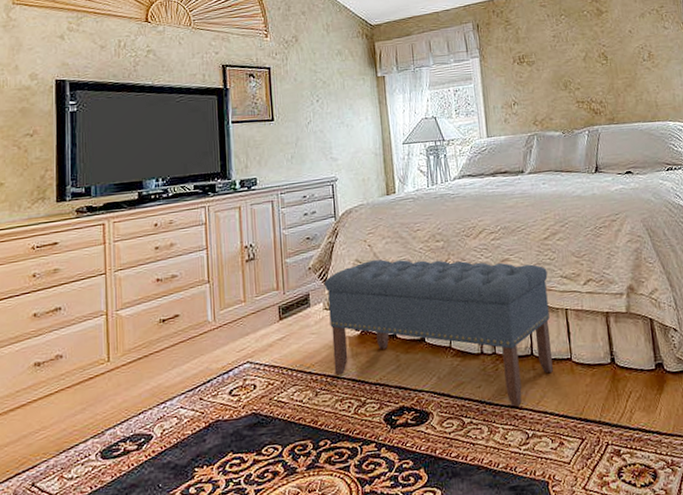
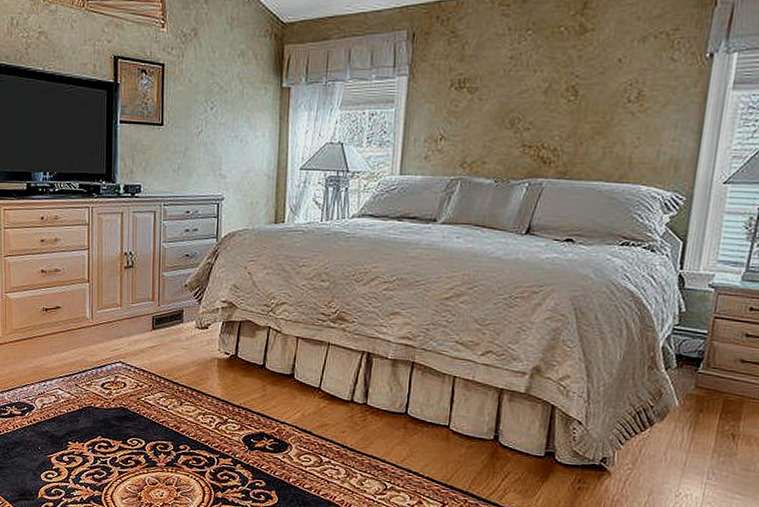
bench: present [324,259,553,407] -> none [199,288,441,459]

